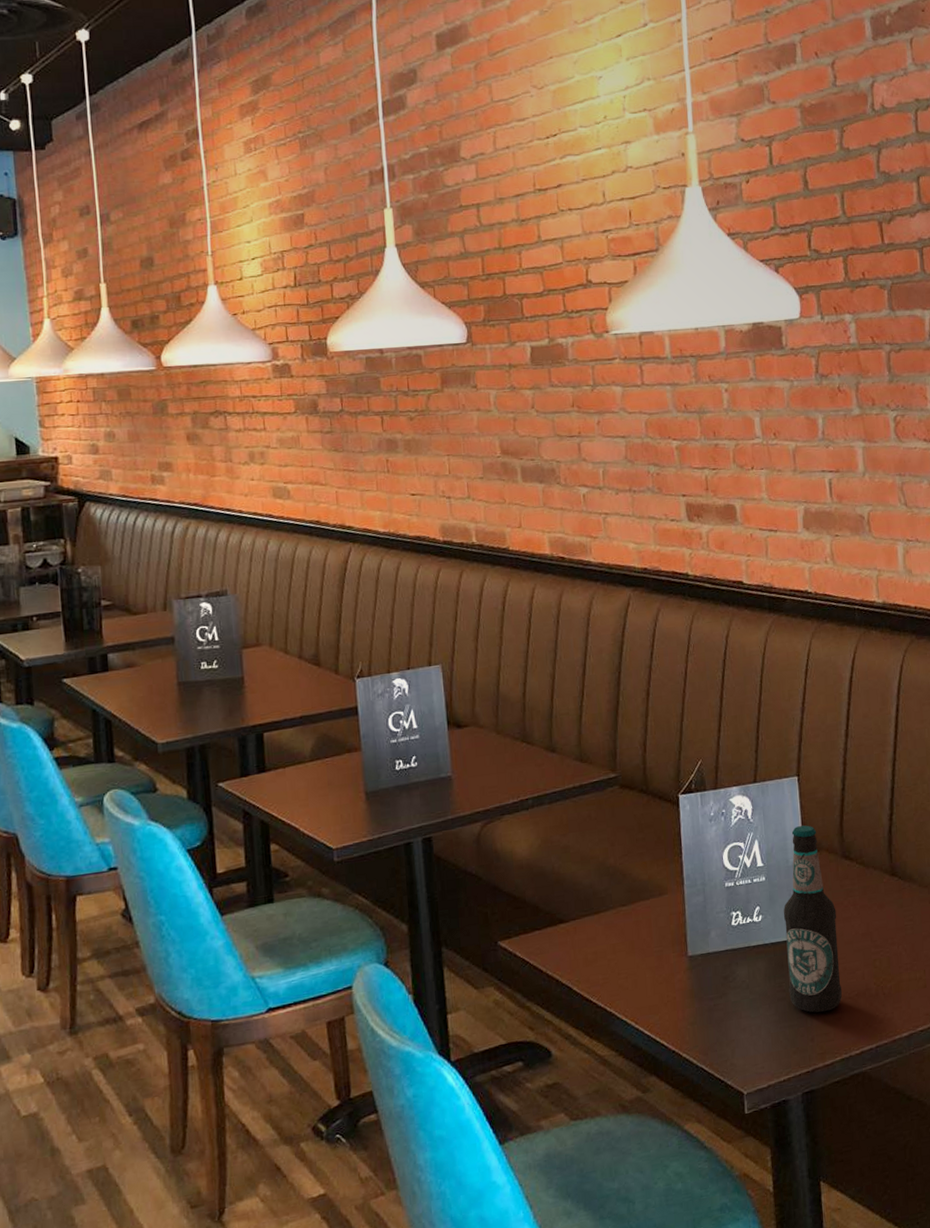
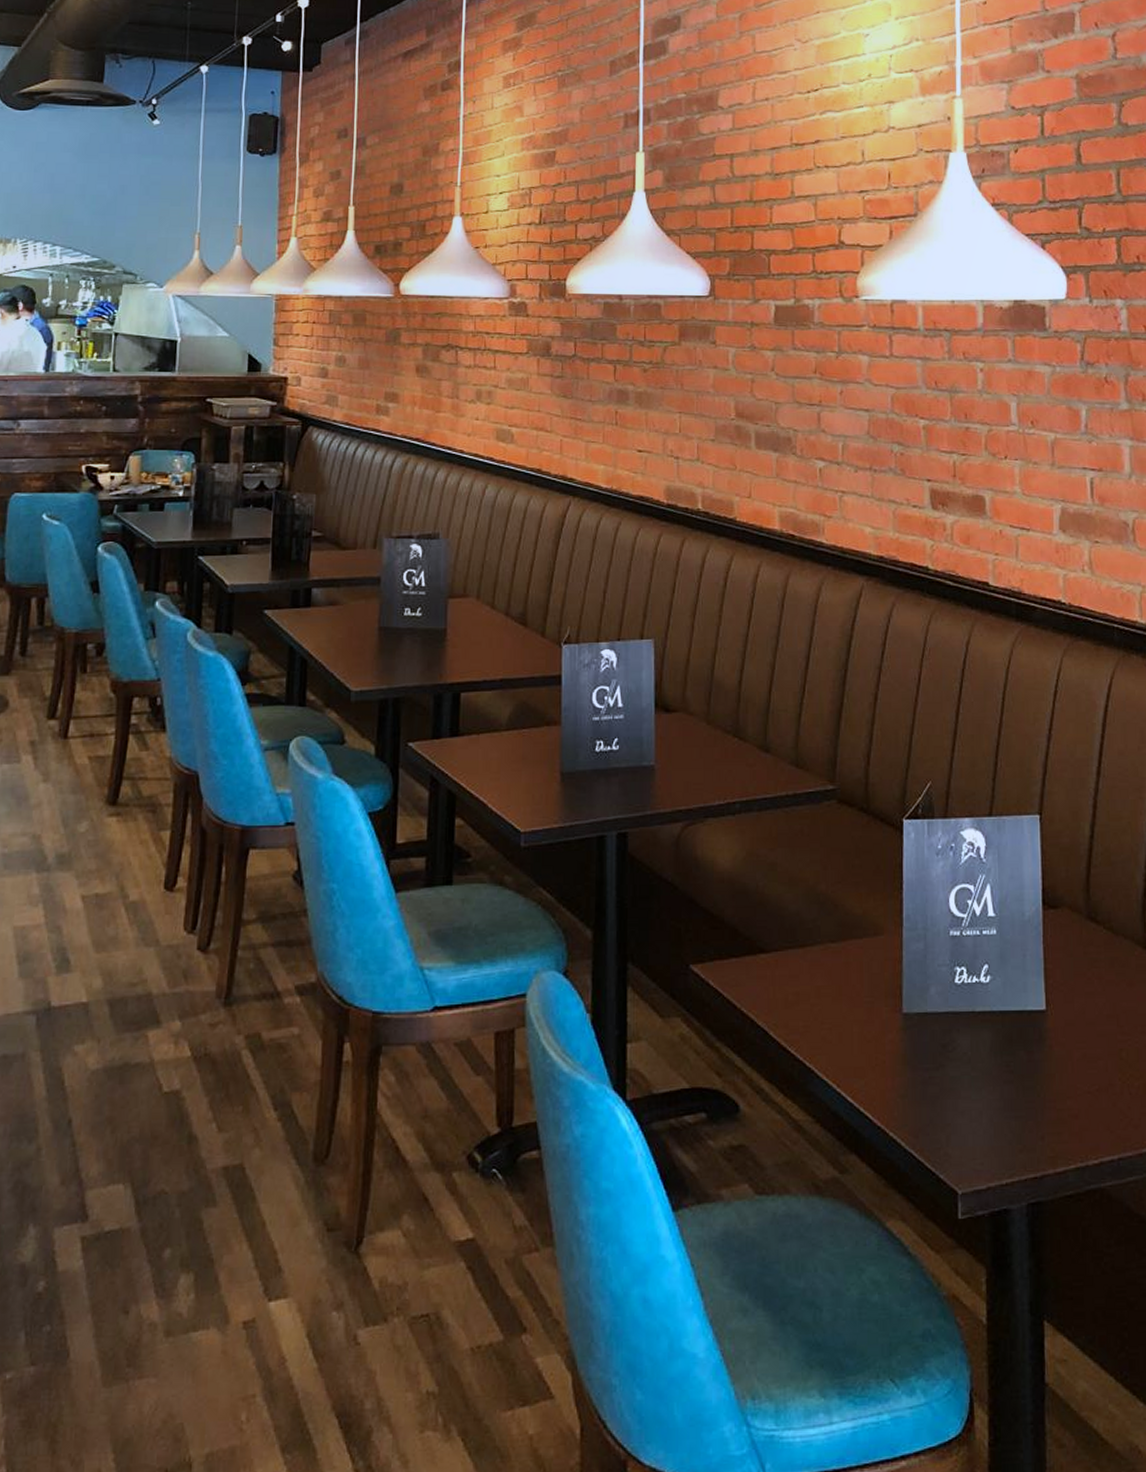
bottle: present [783,825,843,1013] -> none [1015,874,1081,1106]

